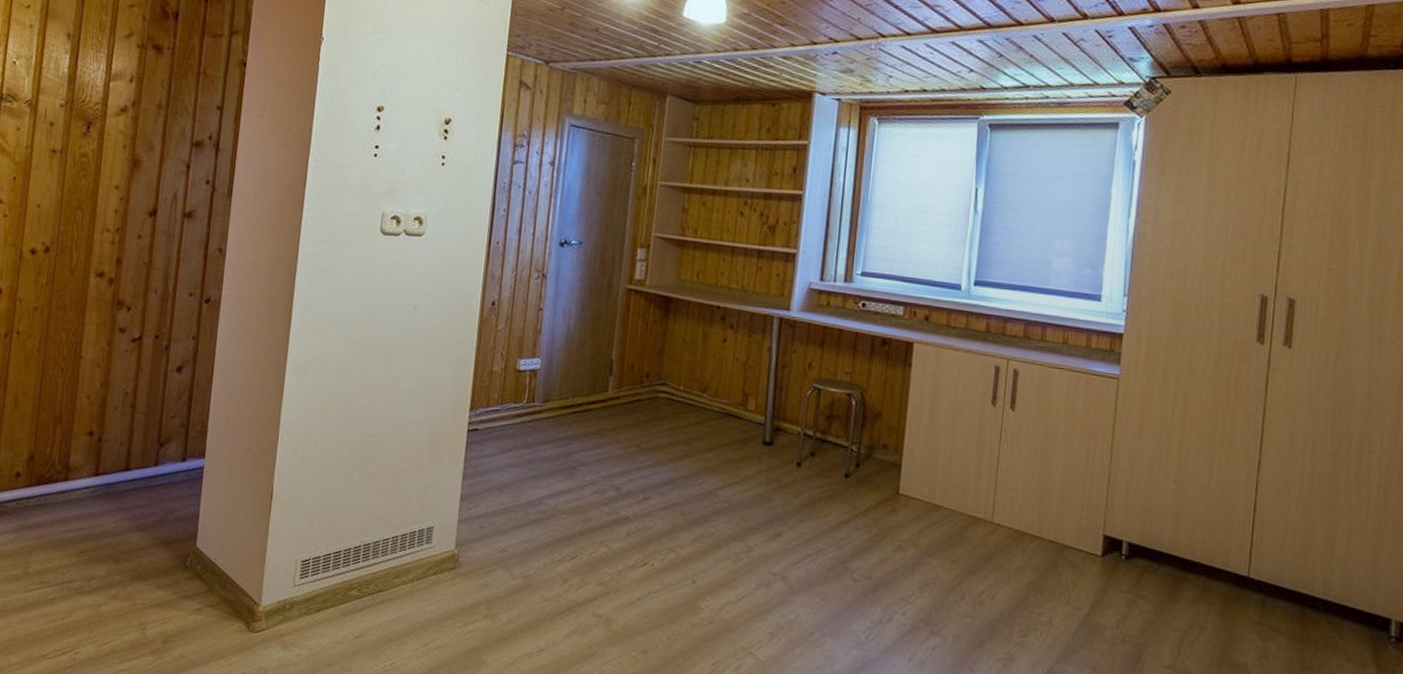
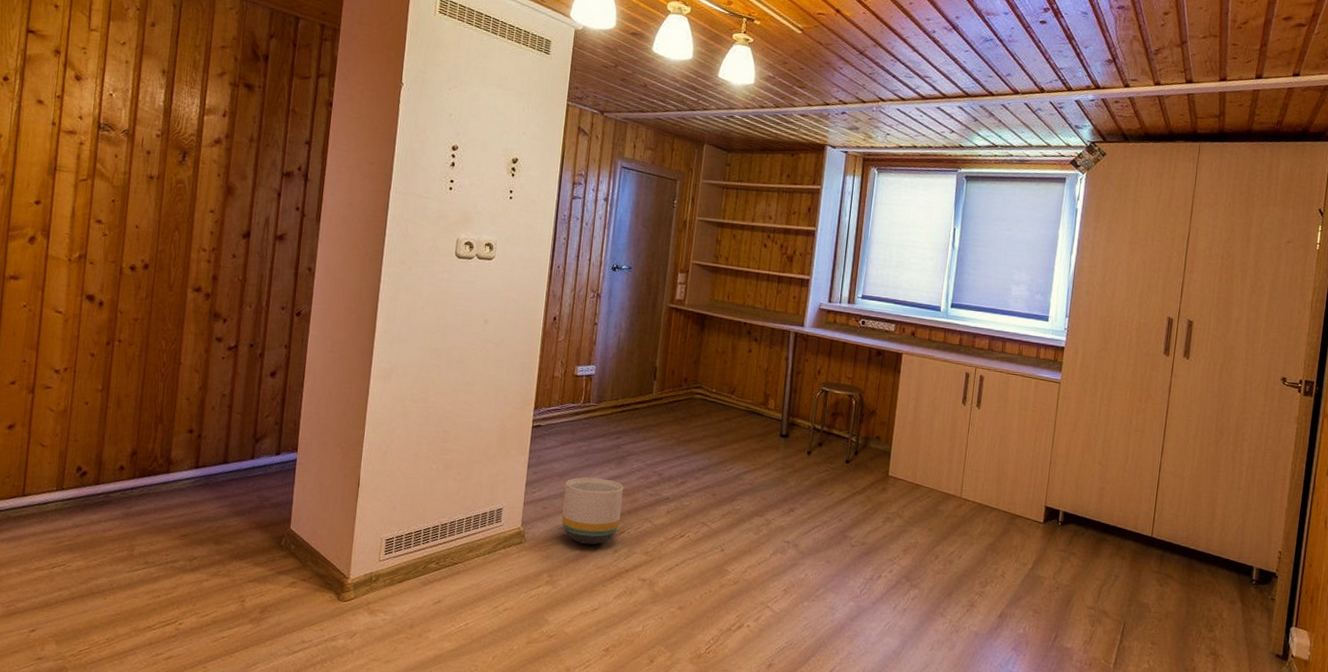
planter: none [502,491,575,573] -> present [561,477,624,545]

